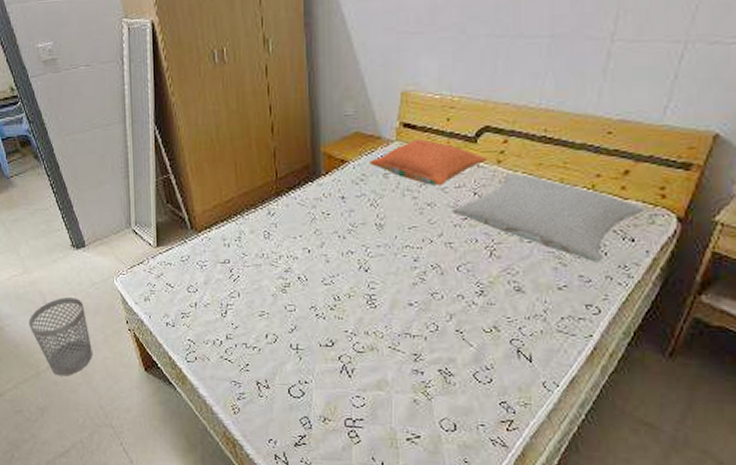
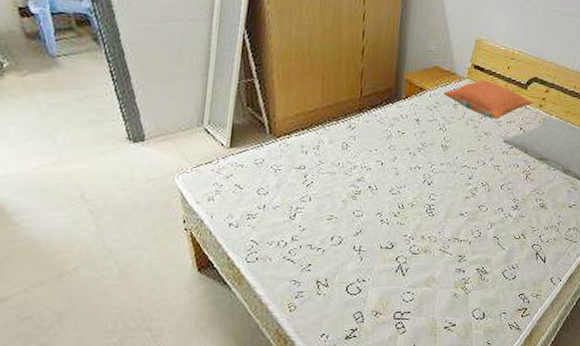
wastebasket: present [28,298,92,376] -> none [56,193,137,278]

